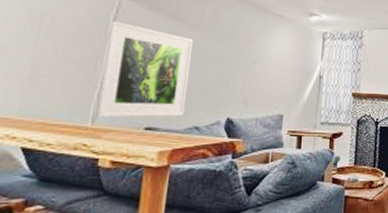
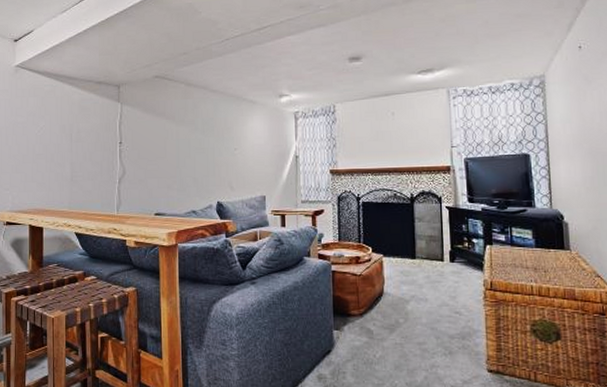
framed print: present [95,20,194,118] -> none [117,125,183,207]

